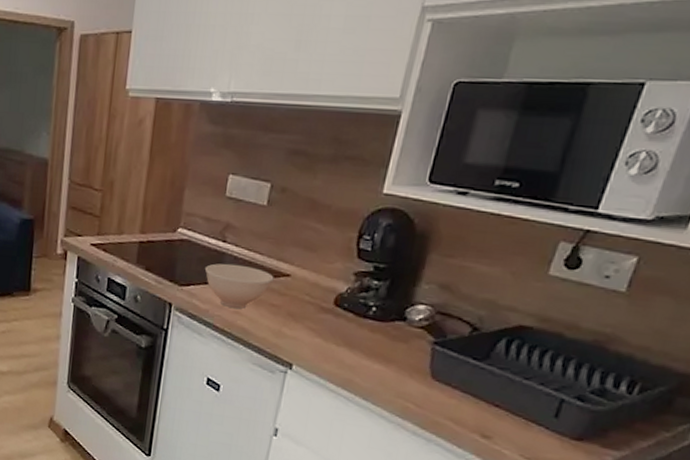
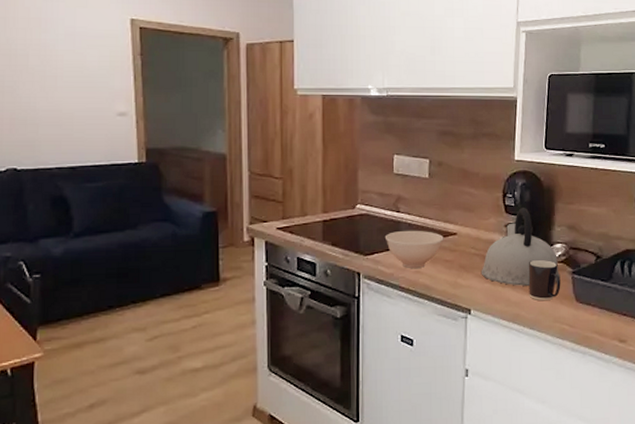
kettle: none [312,254,417,351] -> present [481,208,561,286]
mug: none [369,319,416,371] -> present [528,259,561,301]

